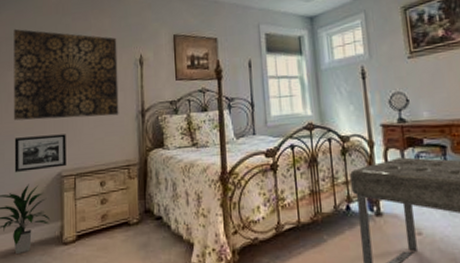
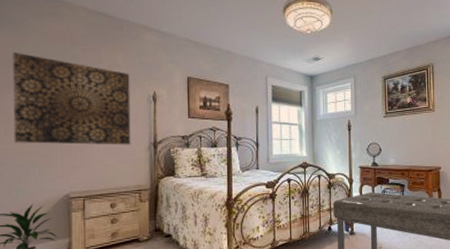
picture frame: present [14,134,67,172] -> none [15,159,75,192]

